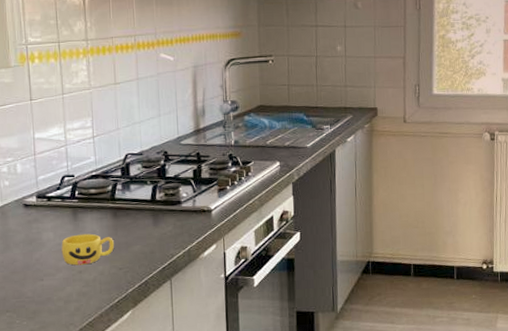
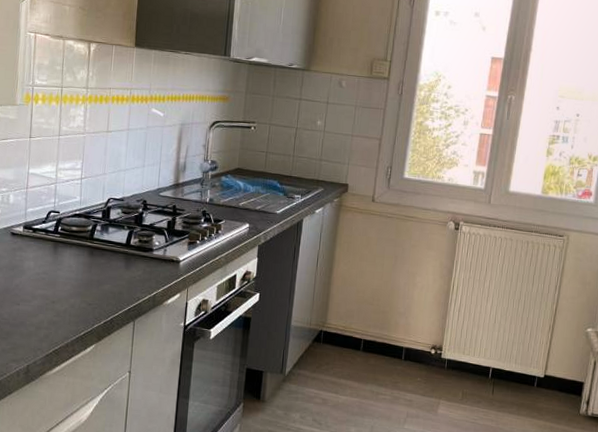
cup: present [61,233,114,266] -> none [39,267,87,296]

